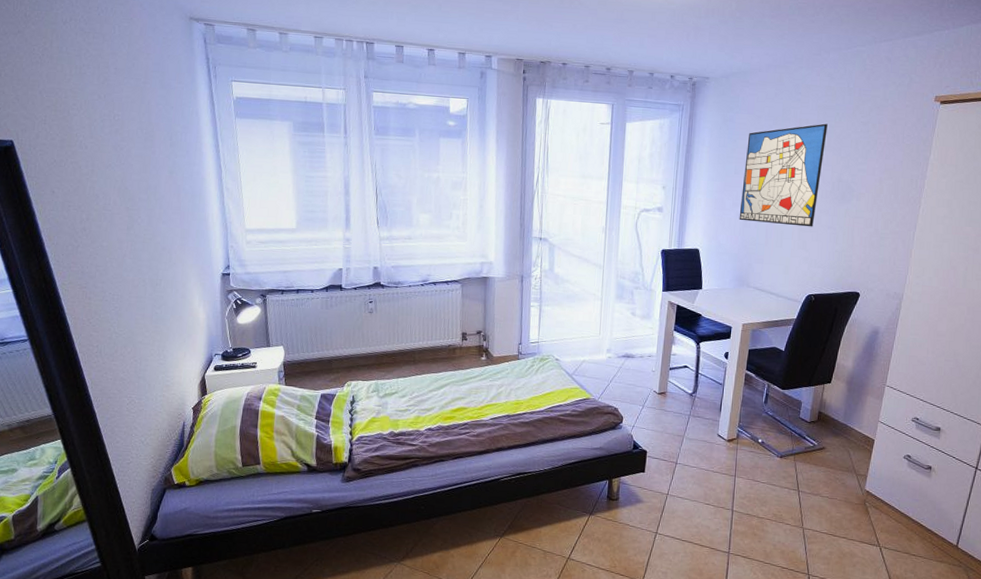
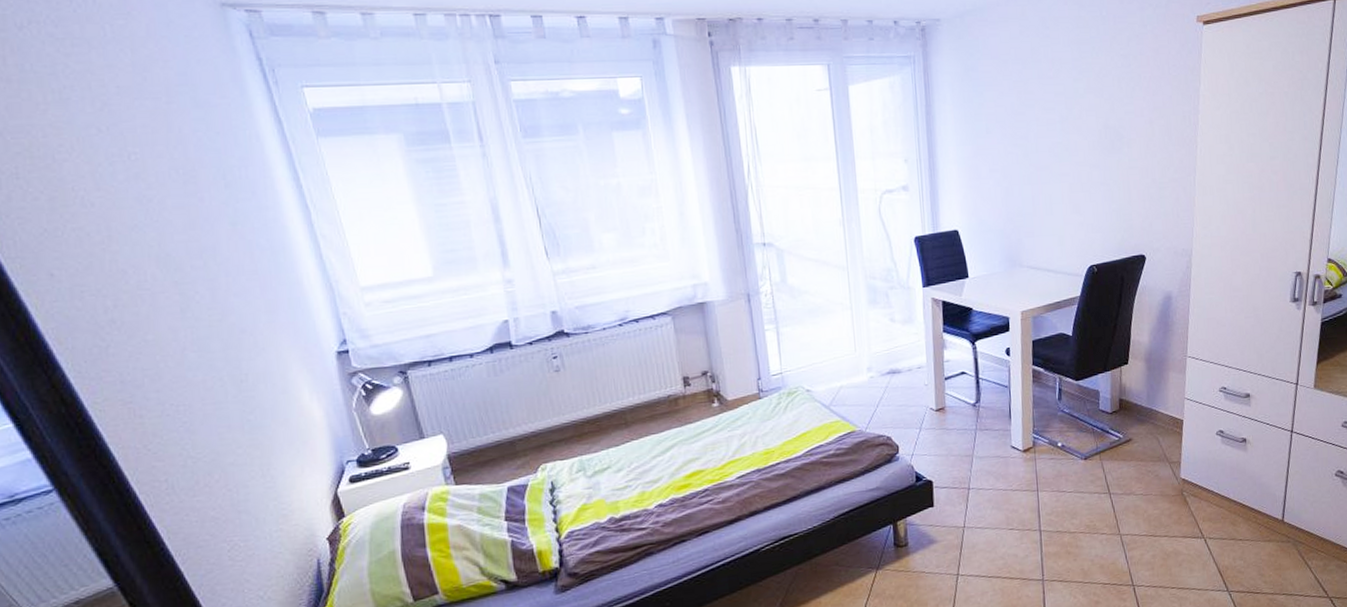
wall art: present [739,123,828,227] -> none [996,61,1085,189]

